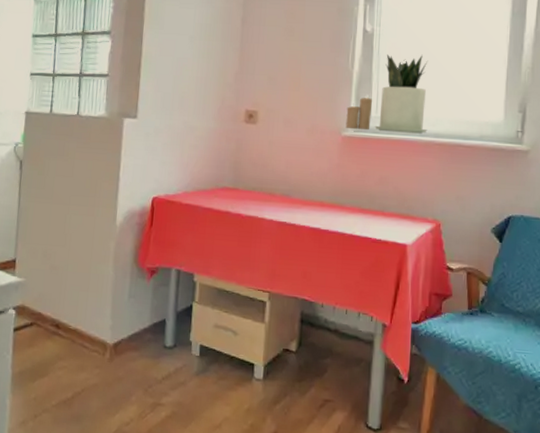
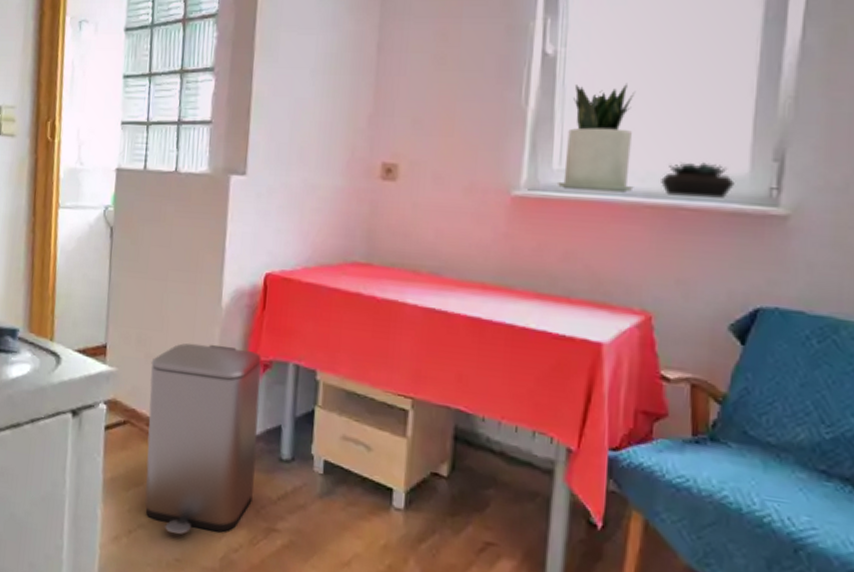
pedal bin: none [49,255,149,415] -> present [144,343,262,535]
candle: present [346,94,373,131] -> none [516,140,555,189]
succulent plant: none [446,112,494,138] -> present [661,161,735,198]

